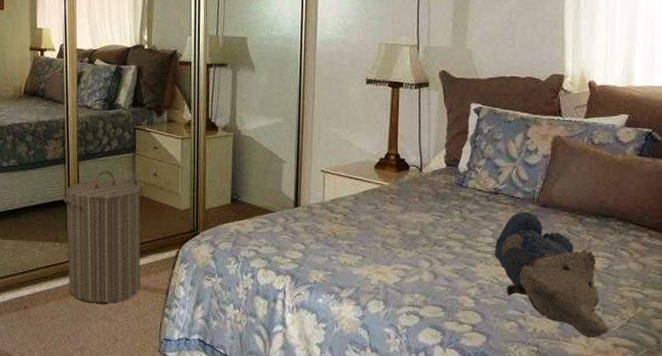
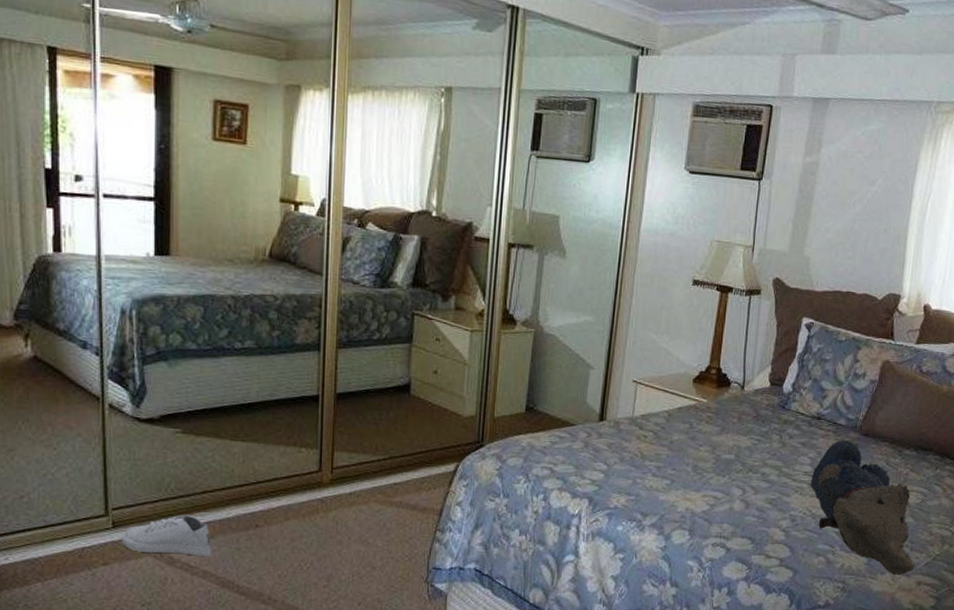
laundry hamper: present [63,171,144,303] -> none [314,363,420,524]

